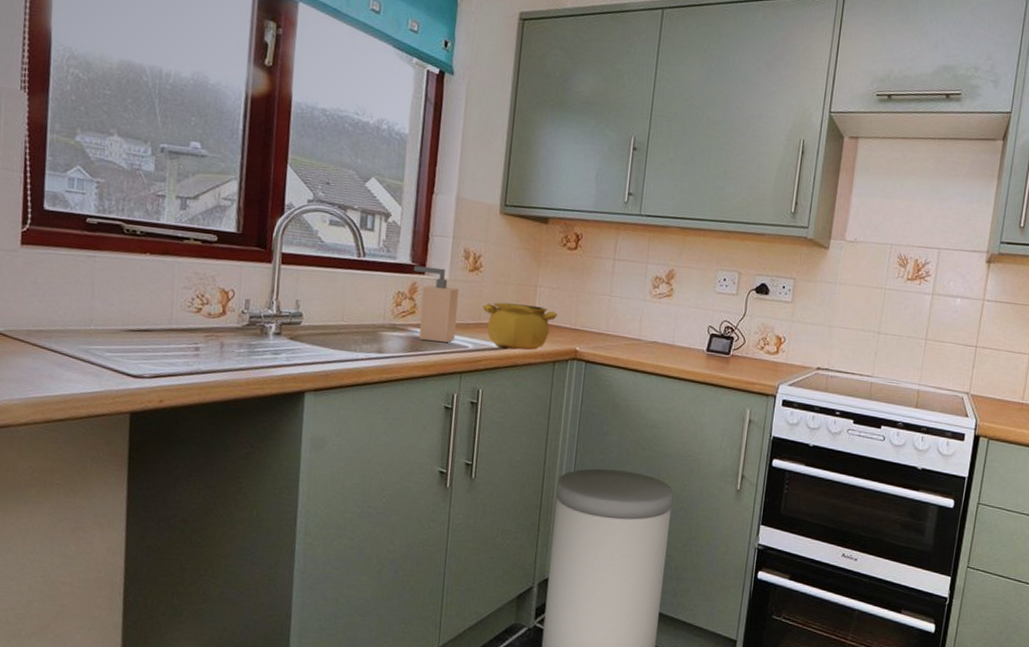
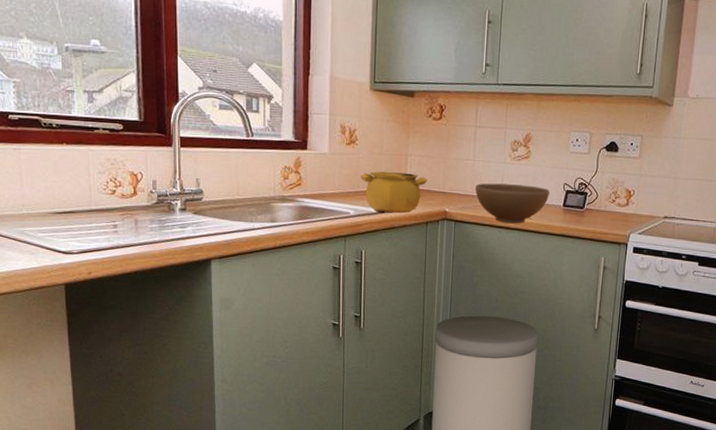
soap dispenser: present [413,265,459,343] -> none [296,142,339,211]
bowl: none [609,321,692,369] -> present [474,183,549,224]

